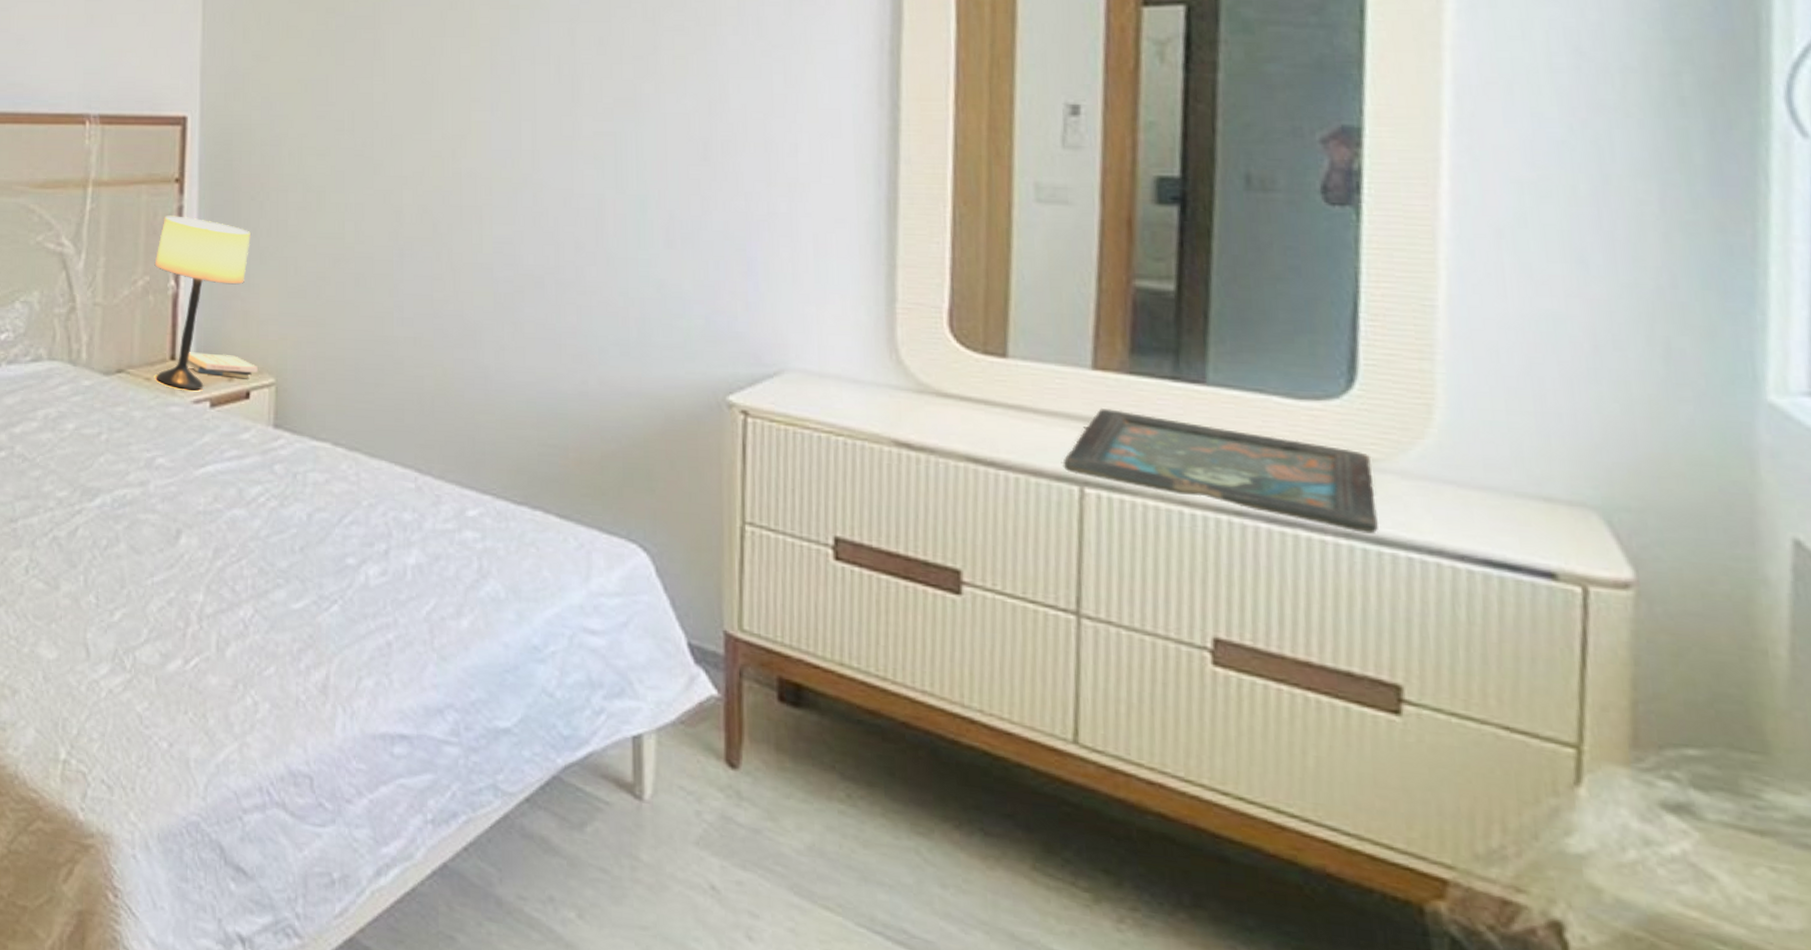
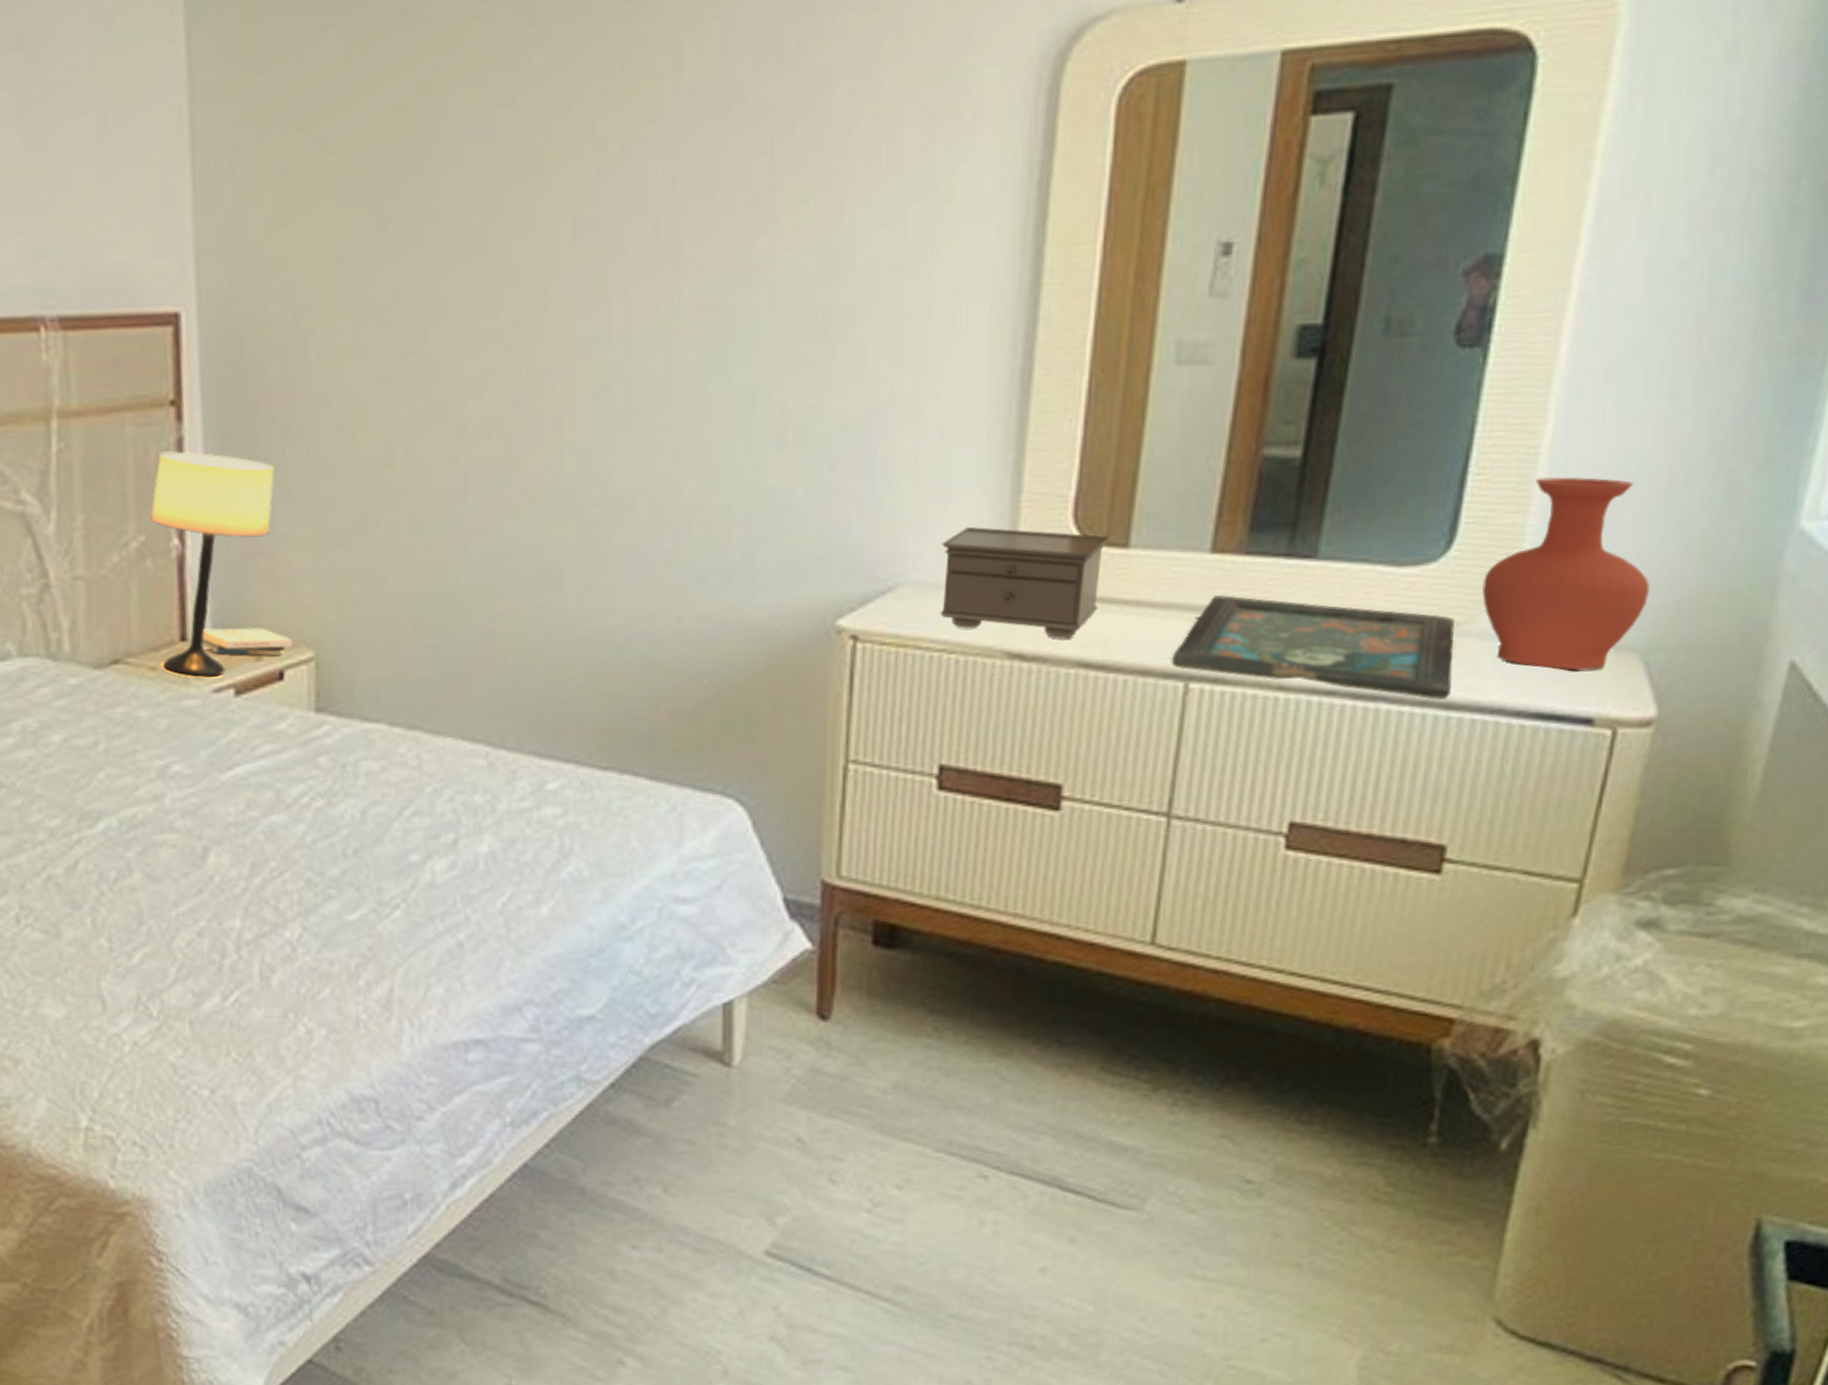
jewelry box: none [823,327,987,434] -> present [940,527,1110,639]
vase: none [1395,329,1596,523] -> present [1482,476,1650,670]

